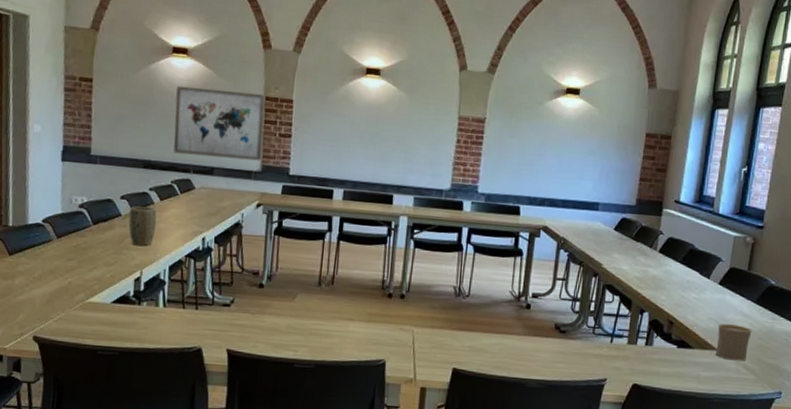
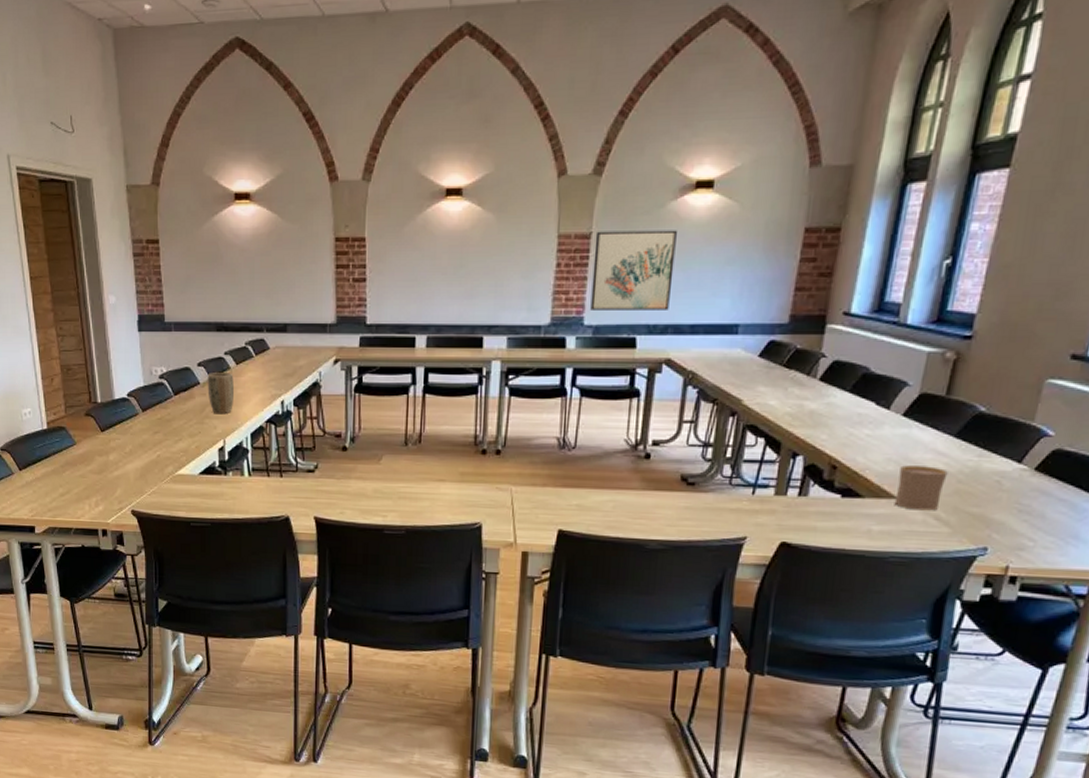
wall art: present [173,85,266,161] -> none [241,234,336,312]
wall art: none [484,117,552,187] -> present [590,230,677,310]

